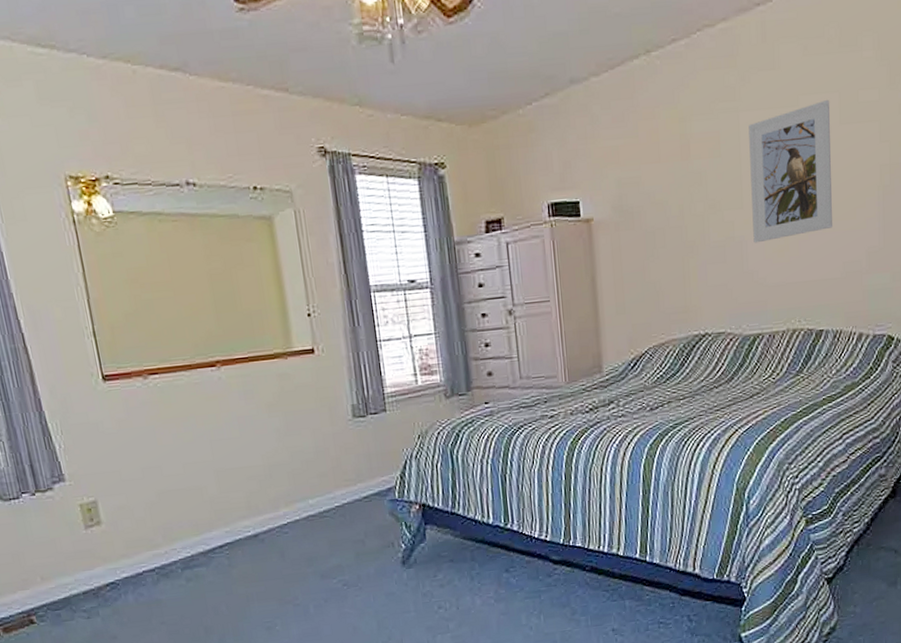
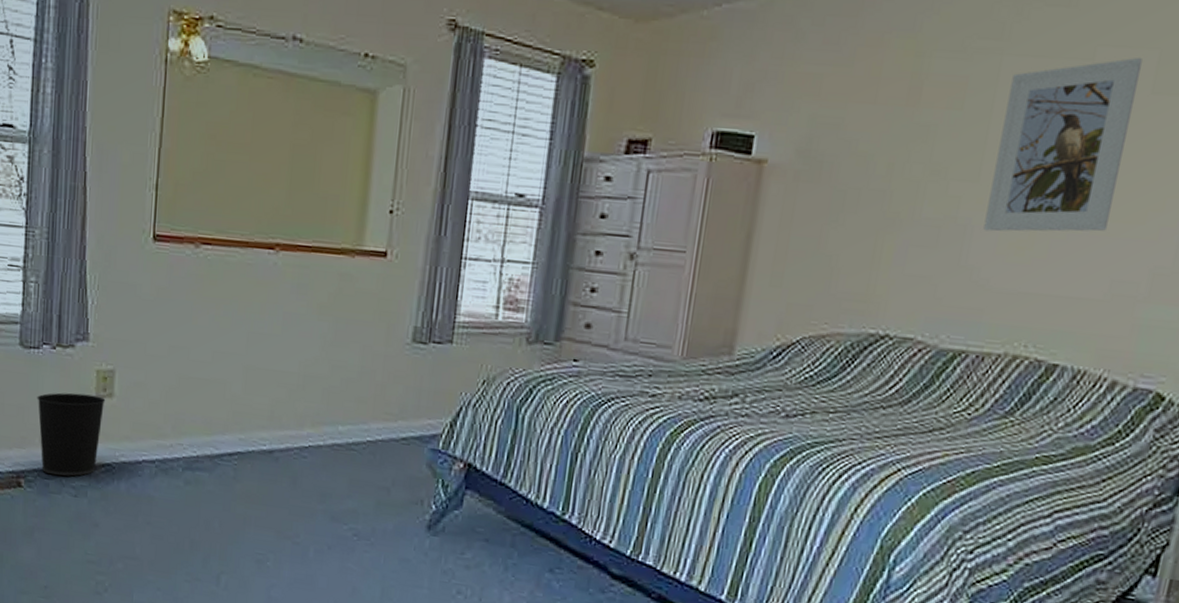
wastebasket: none [28,526,102,606] -> present [37,392,106,477]

